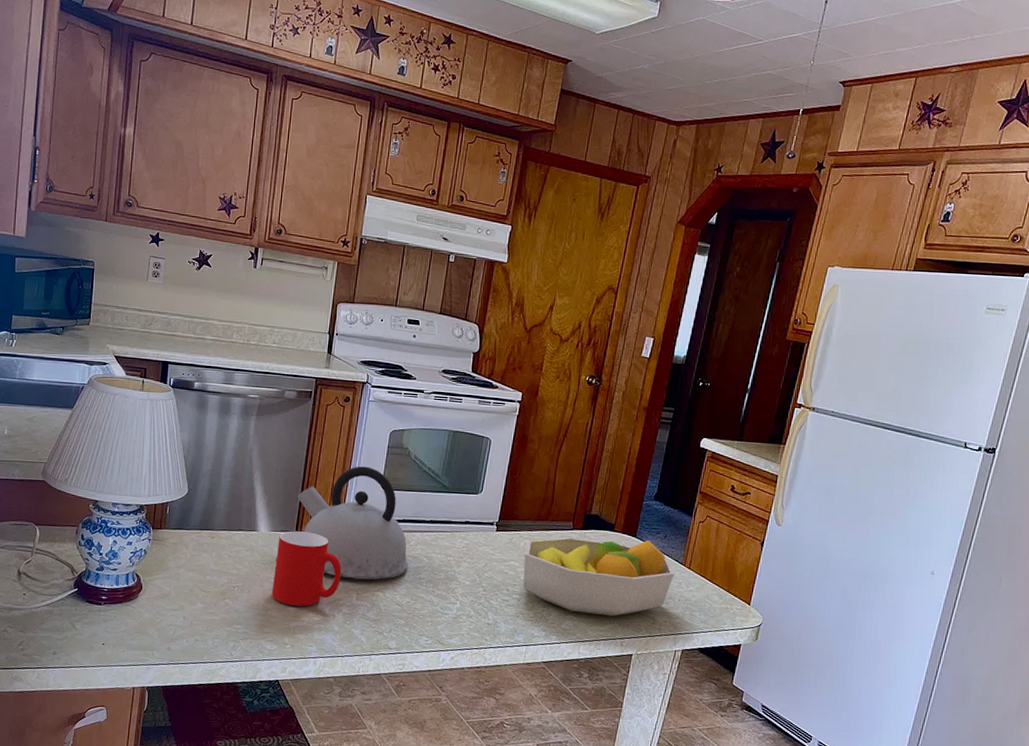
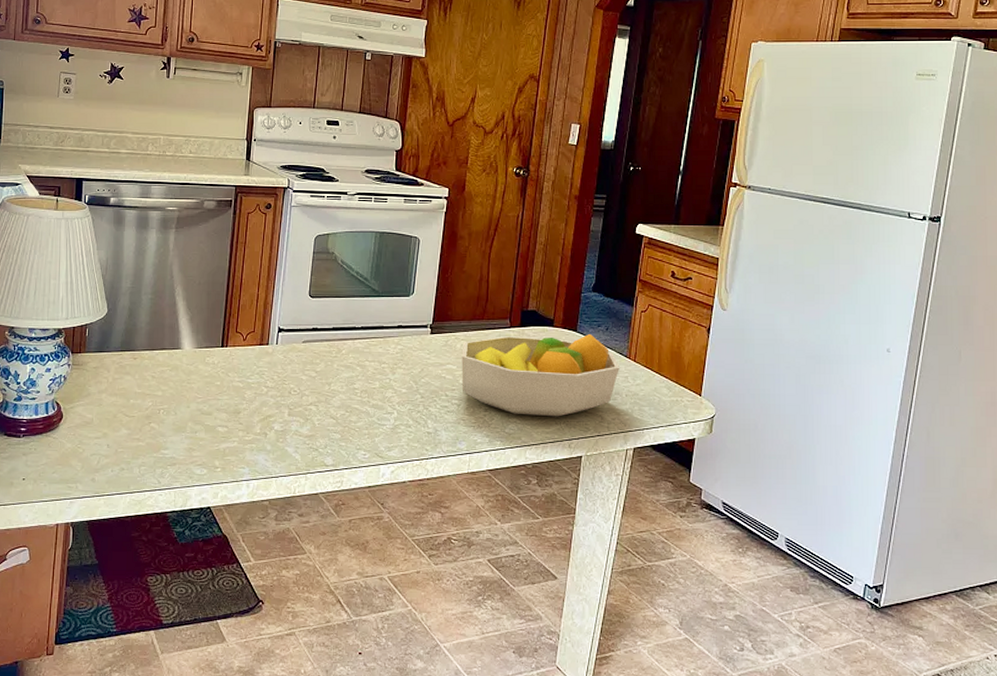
cup: present [271,531,342,607] -> none [199,346,271,426]
kettle: present [297,466,408,580] -> none [222,274,341,394]

